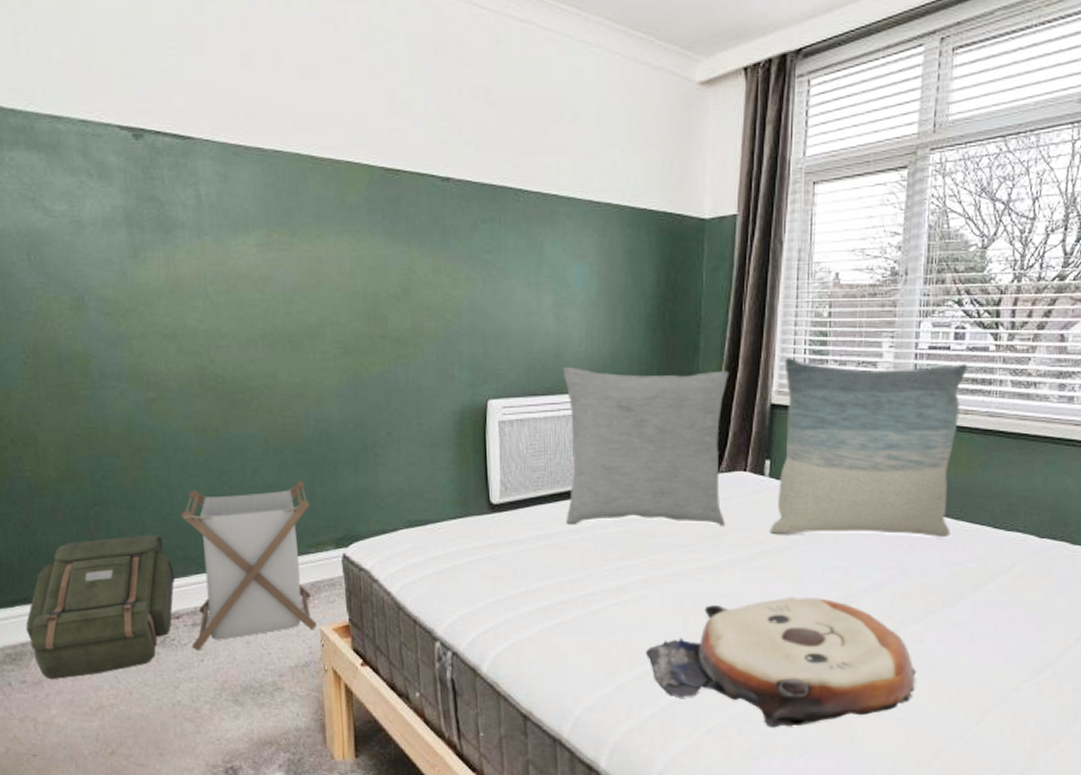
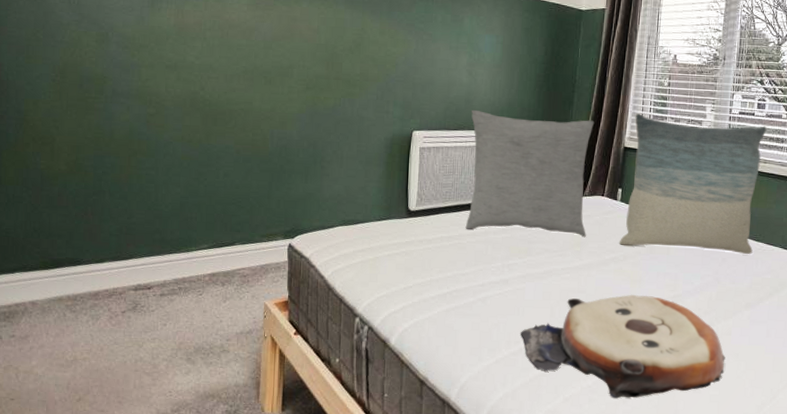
backpack: present [25,535,175,680] -> none [22,220,151,336]
laundry basket: present [180,481,317,650] -> none [158,184,267,316]

